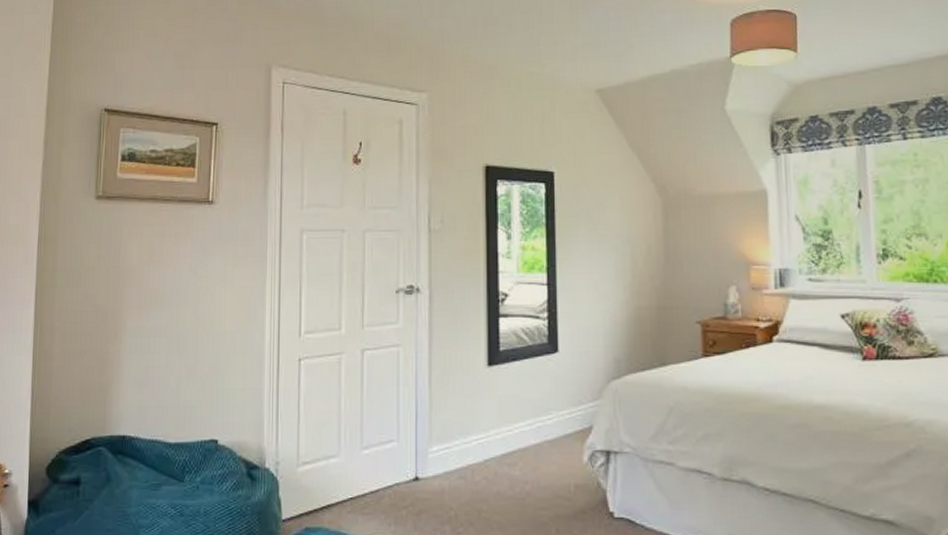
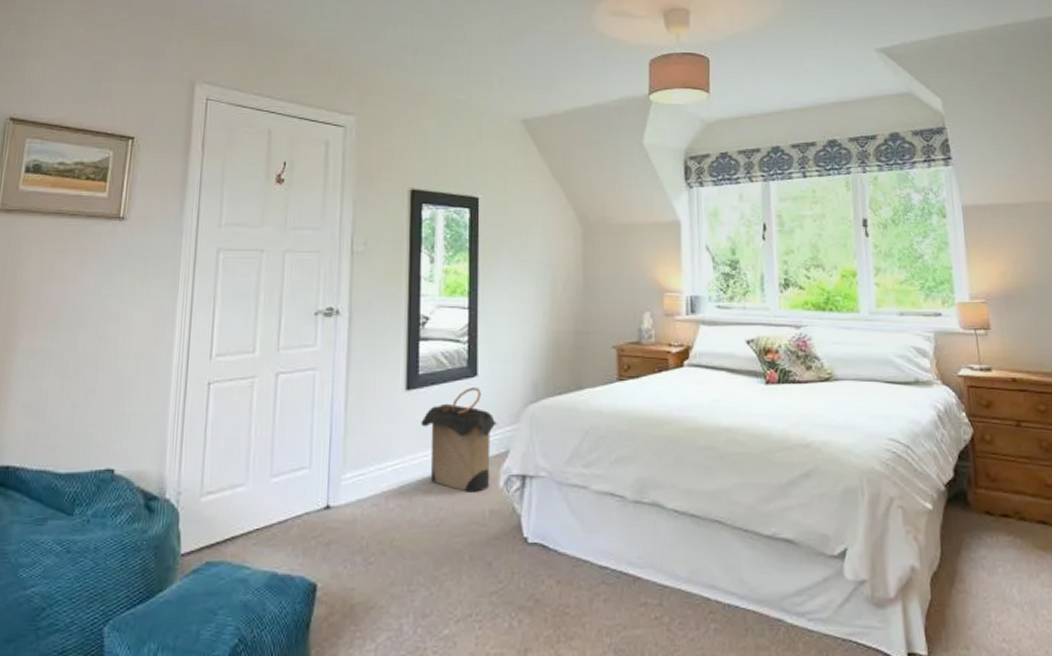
laundry hamper: none [504,362,580,467] -> present [421,386,498,492]

